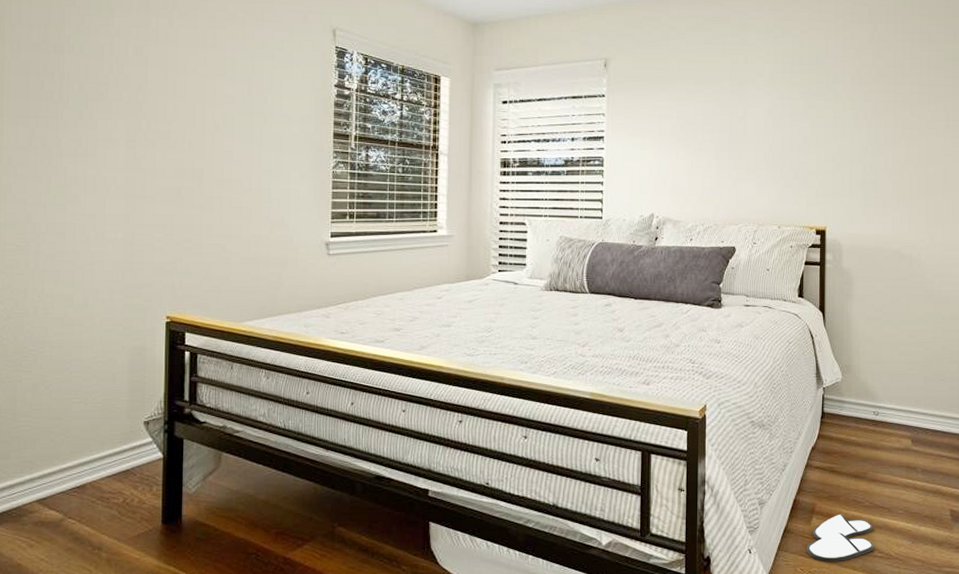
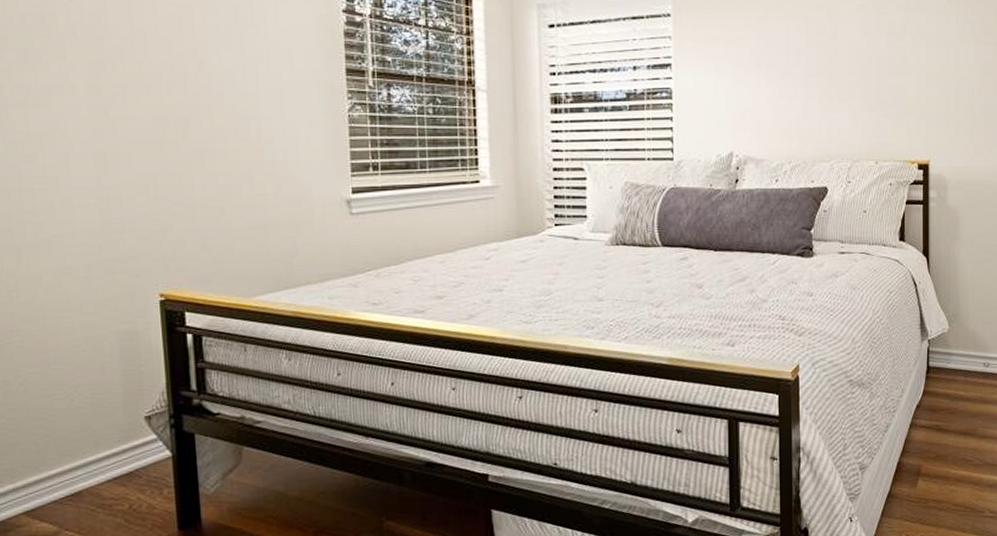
slippers: present [806,514,874,562] -> none [912,474,985,526]

